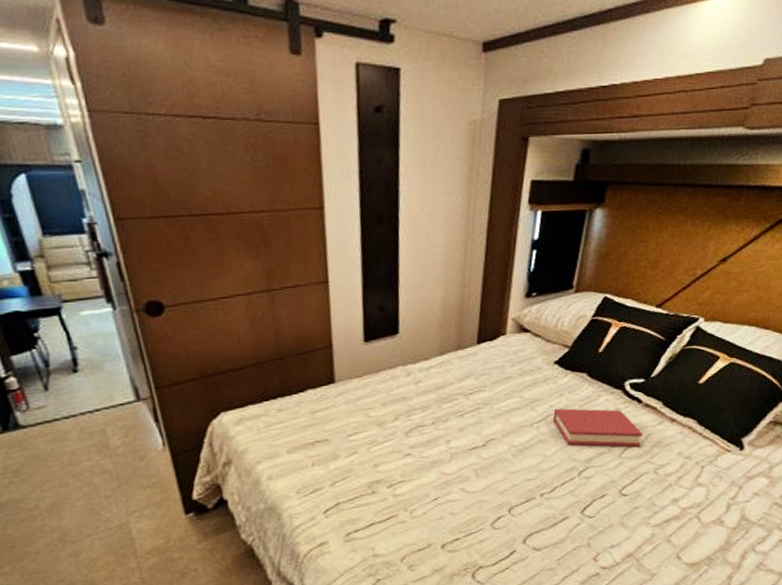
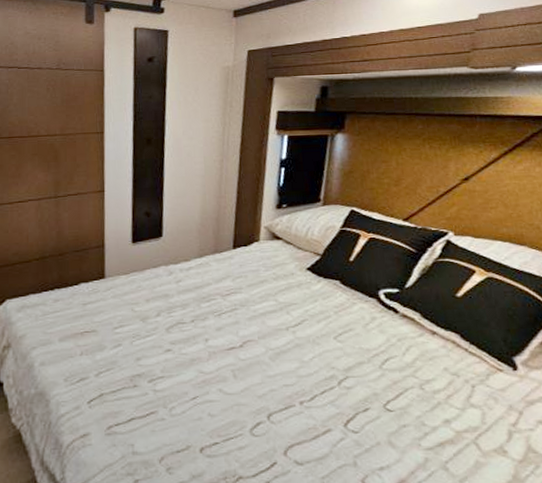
hardback book: present [553,408,643,447] -> none [308,313,404,359]

